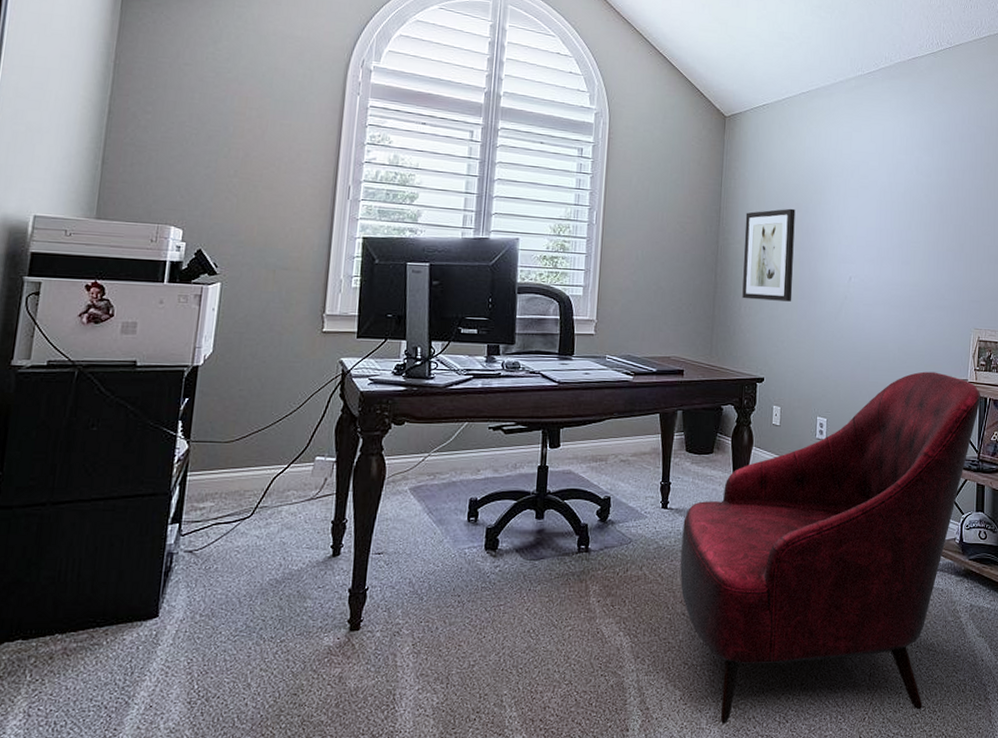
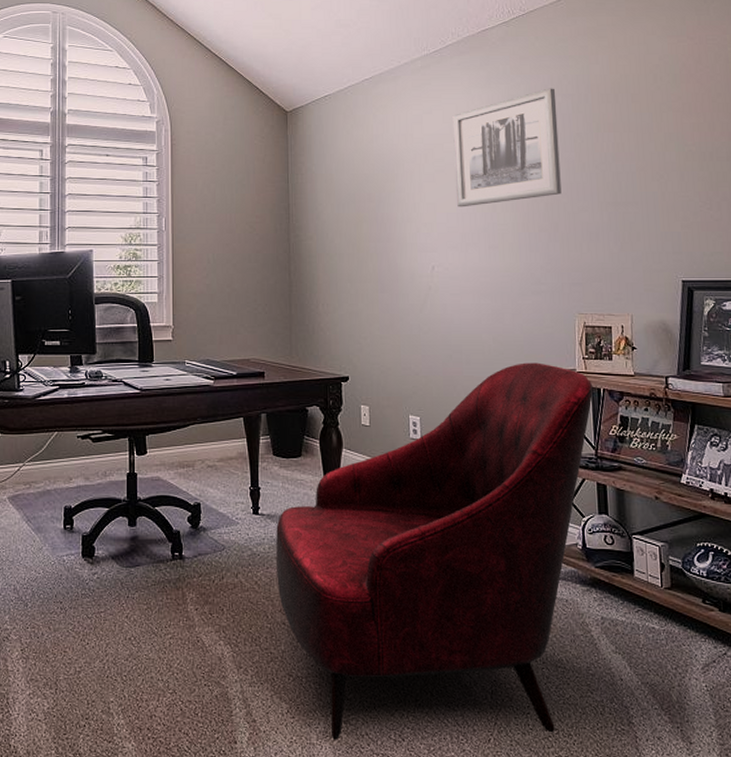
wall art: present [742,208,796,302] -> none [316,199,372,296]
wall art: none [877,119,972,224] -> present [452,88,562,207]

